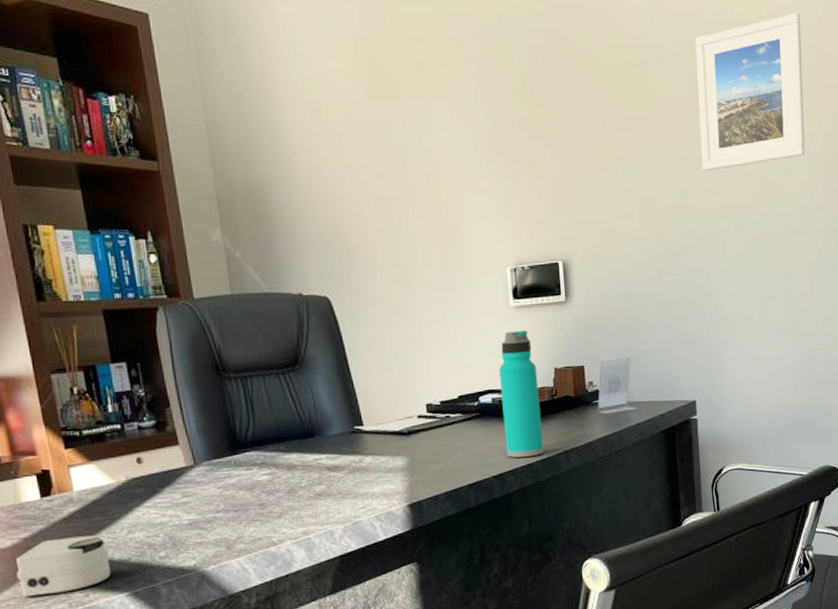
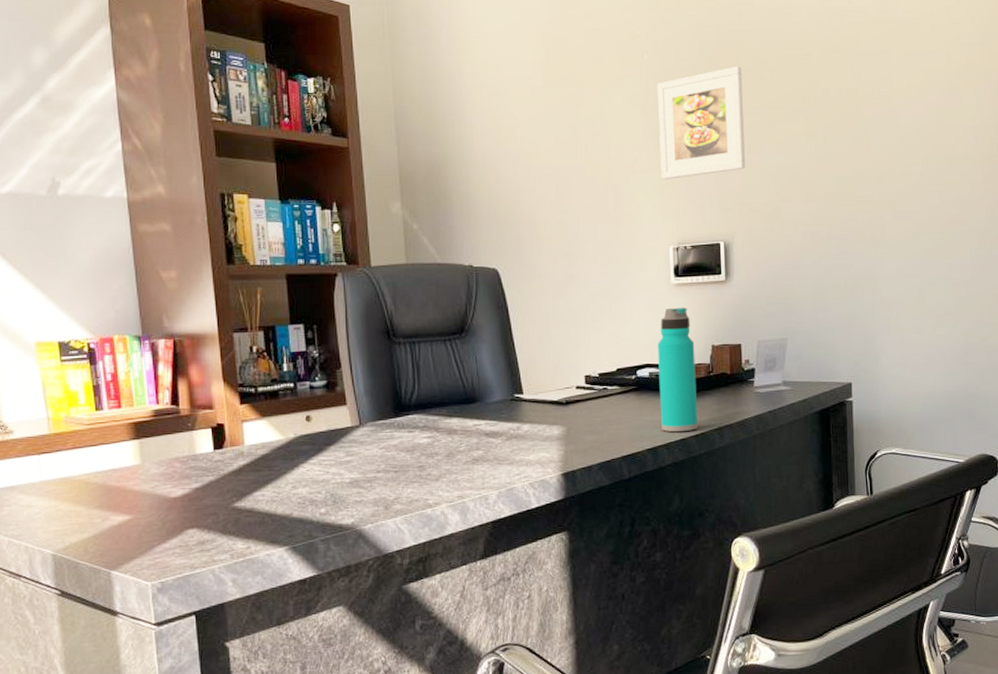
computer mouse: present [16,535,111,598] -> none [185,489,273,546]
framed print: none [485,74,581,197] -> present [656,66,745,179]
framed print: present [695,12,806,172] -> none [861,12,967,160]

